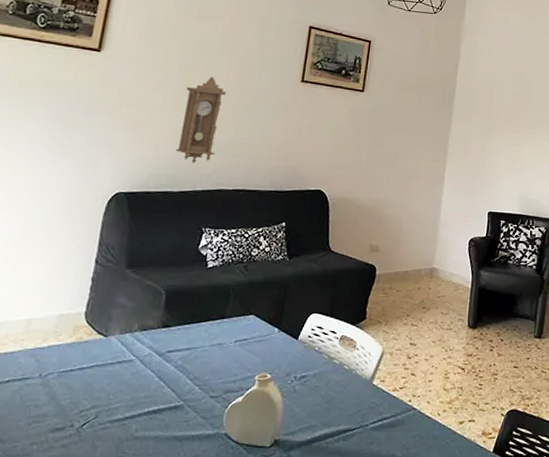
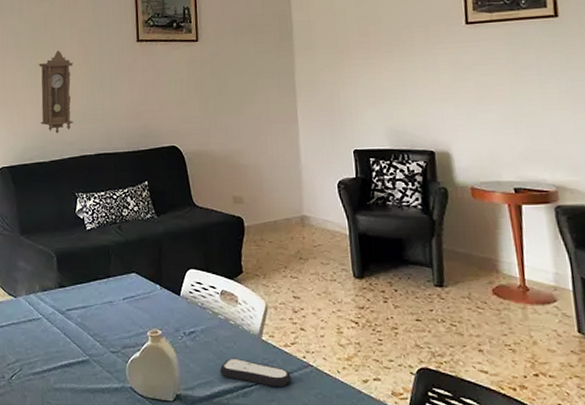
remote control: none [325,402,395,430] -> present [220,358,292,387]

